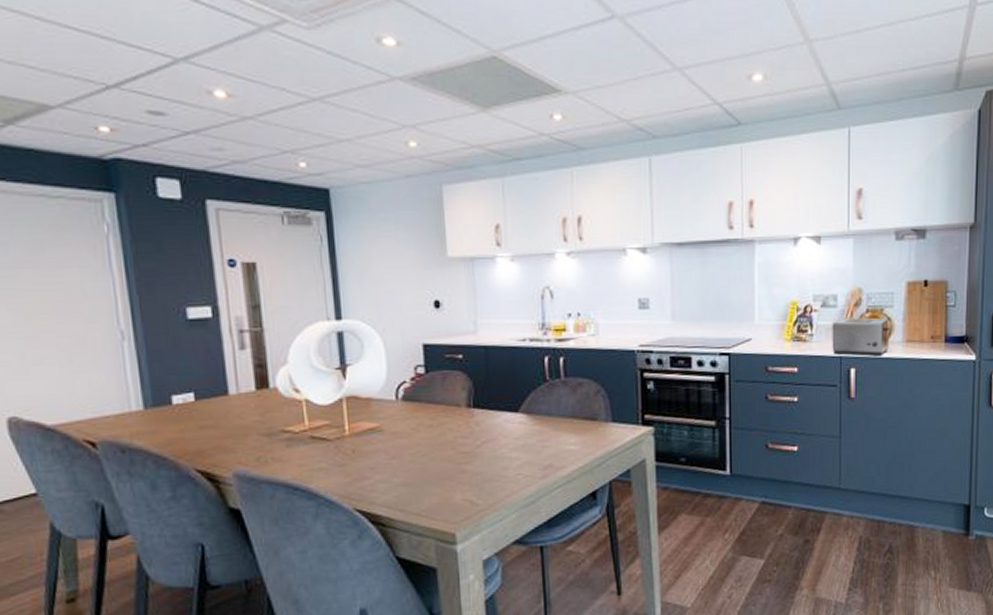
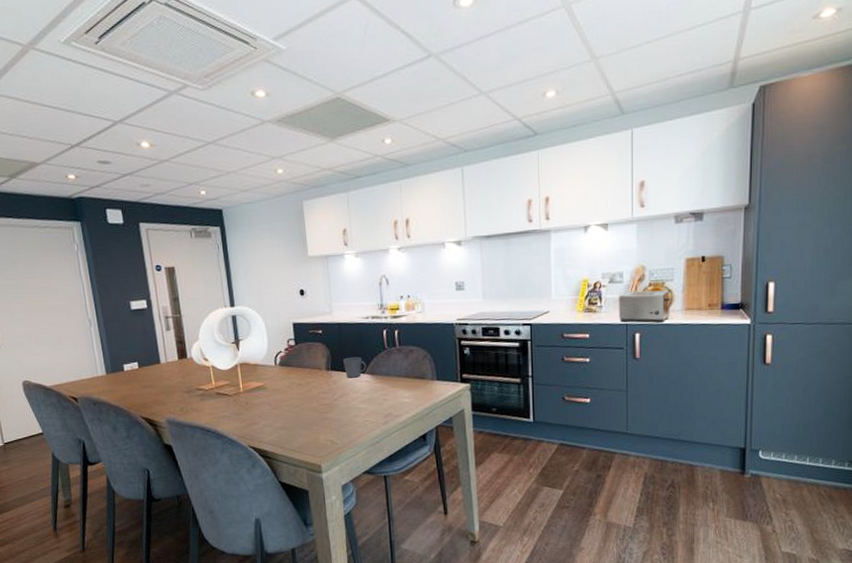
cup: none [490,390,521,418] -> present [343,356,367,378]

